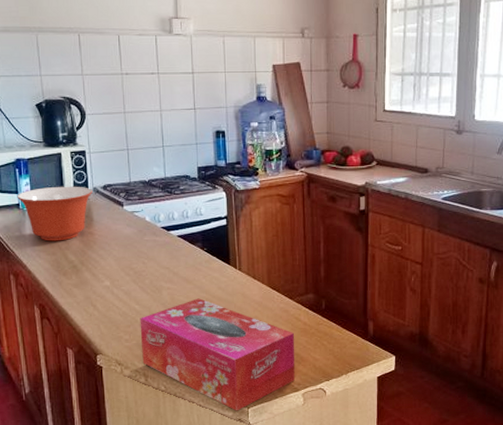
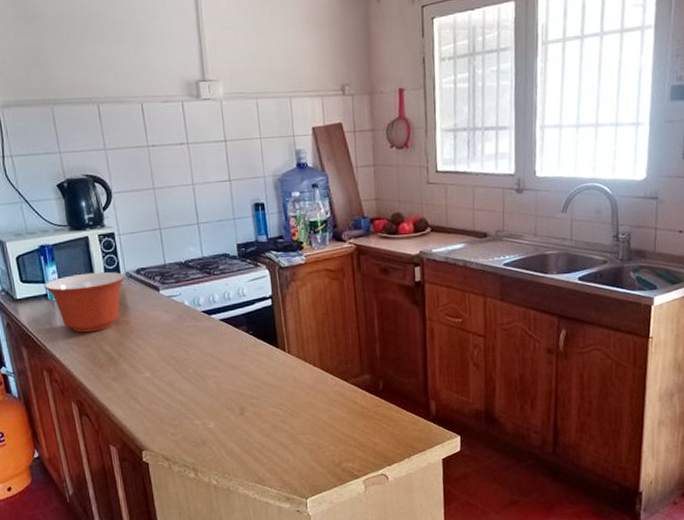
tissue box: present [140,298,295,411] -> none [185,385,354,503]

